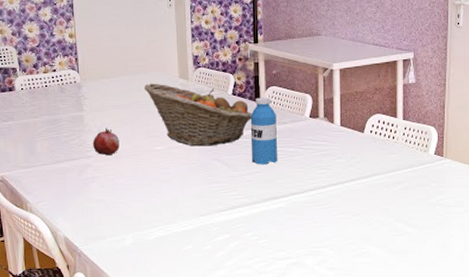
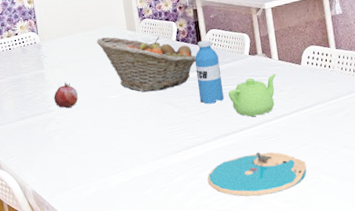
plate: none [251,218,355,262] -> present [207,152,306,197]
teapot: none [283,140,336,182] -> present [228,73,276,117]

